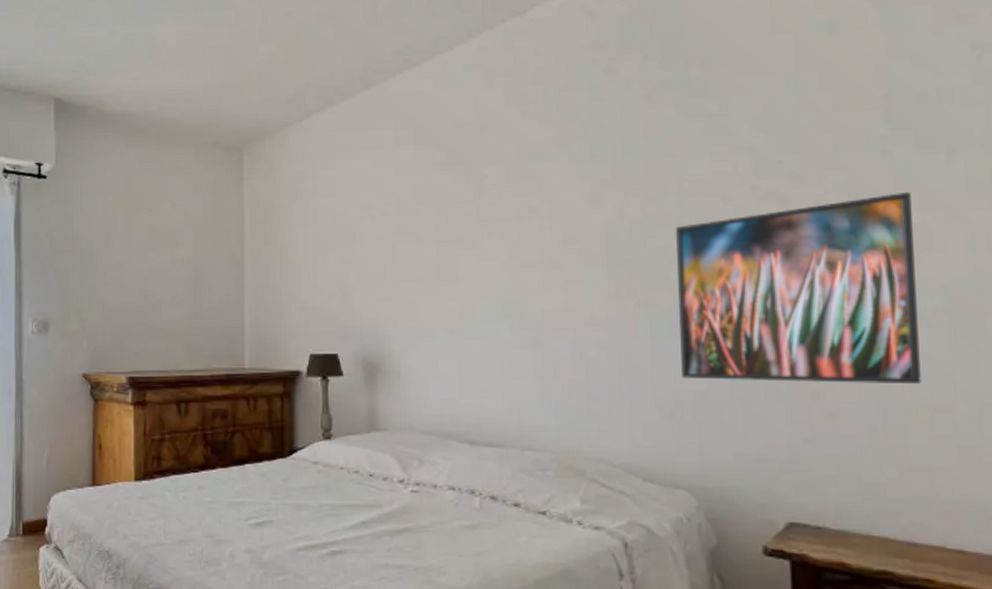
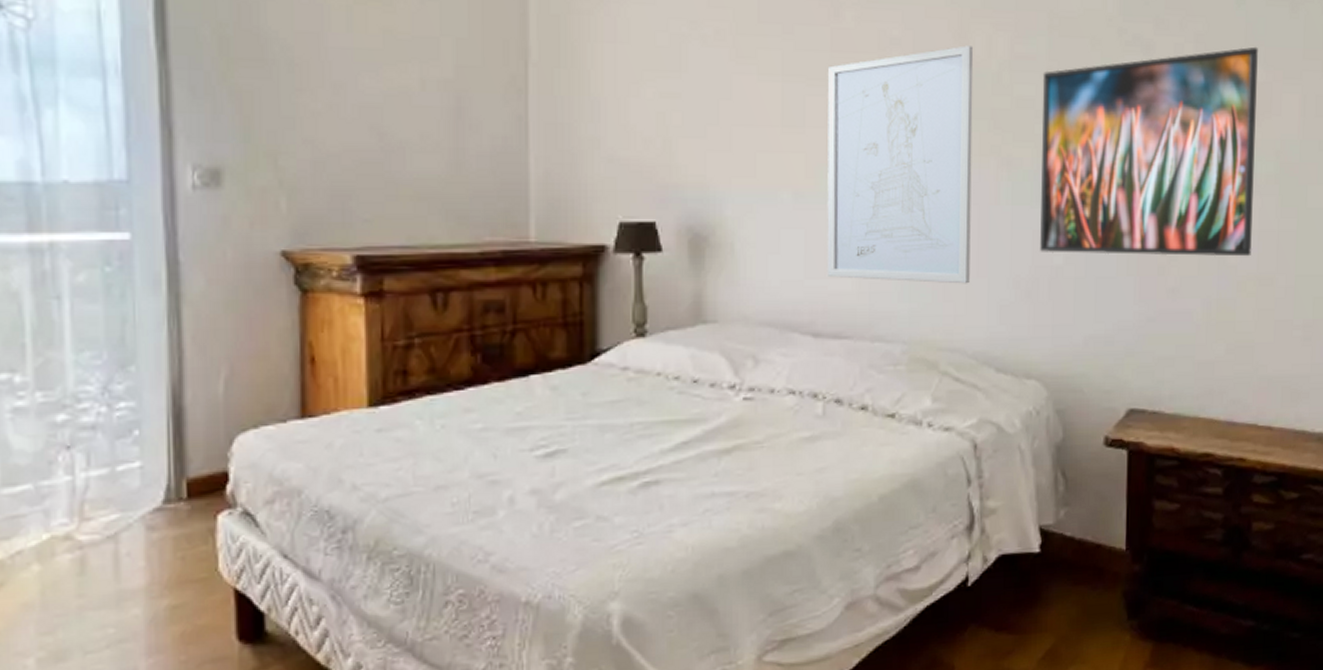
wall art: none [474,209,612,405] -> present [826,45,974,284]

